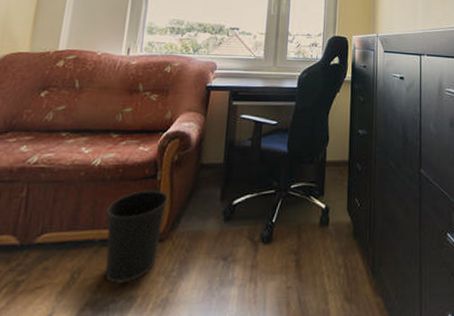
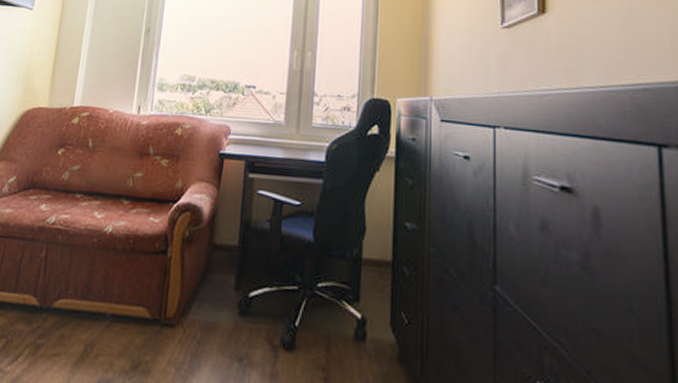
wastebasket: present [105,189,169,284] -> none [116,266,180,367]

